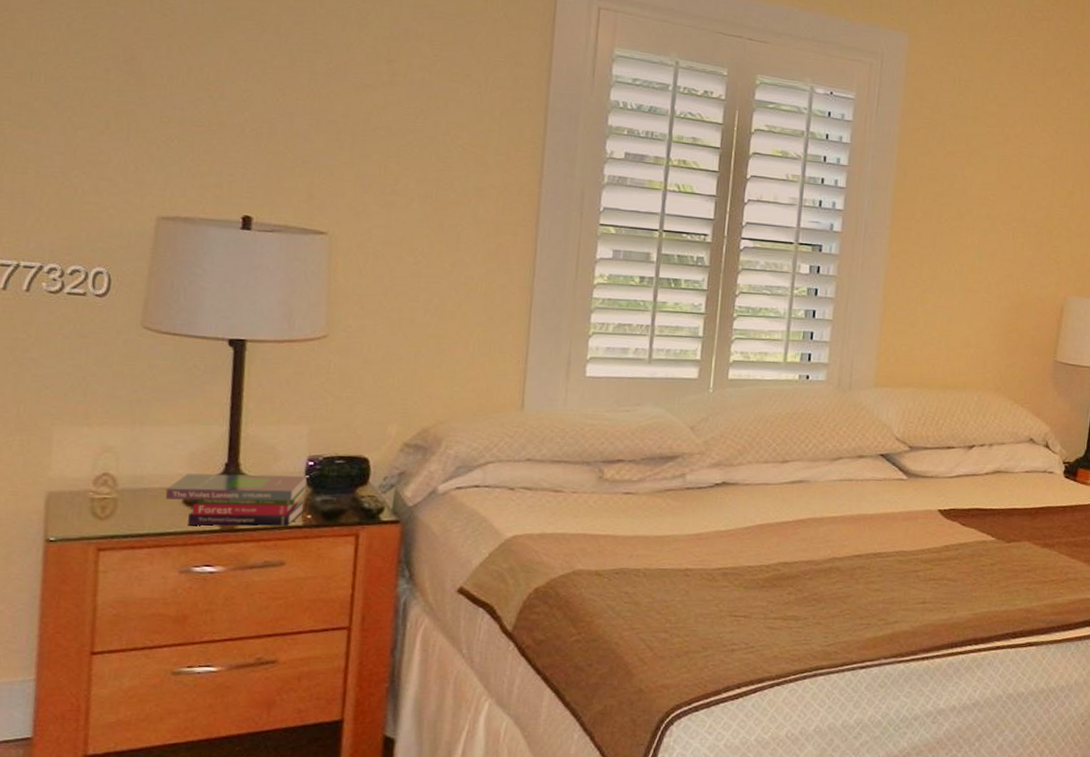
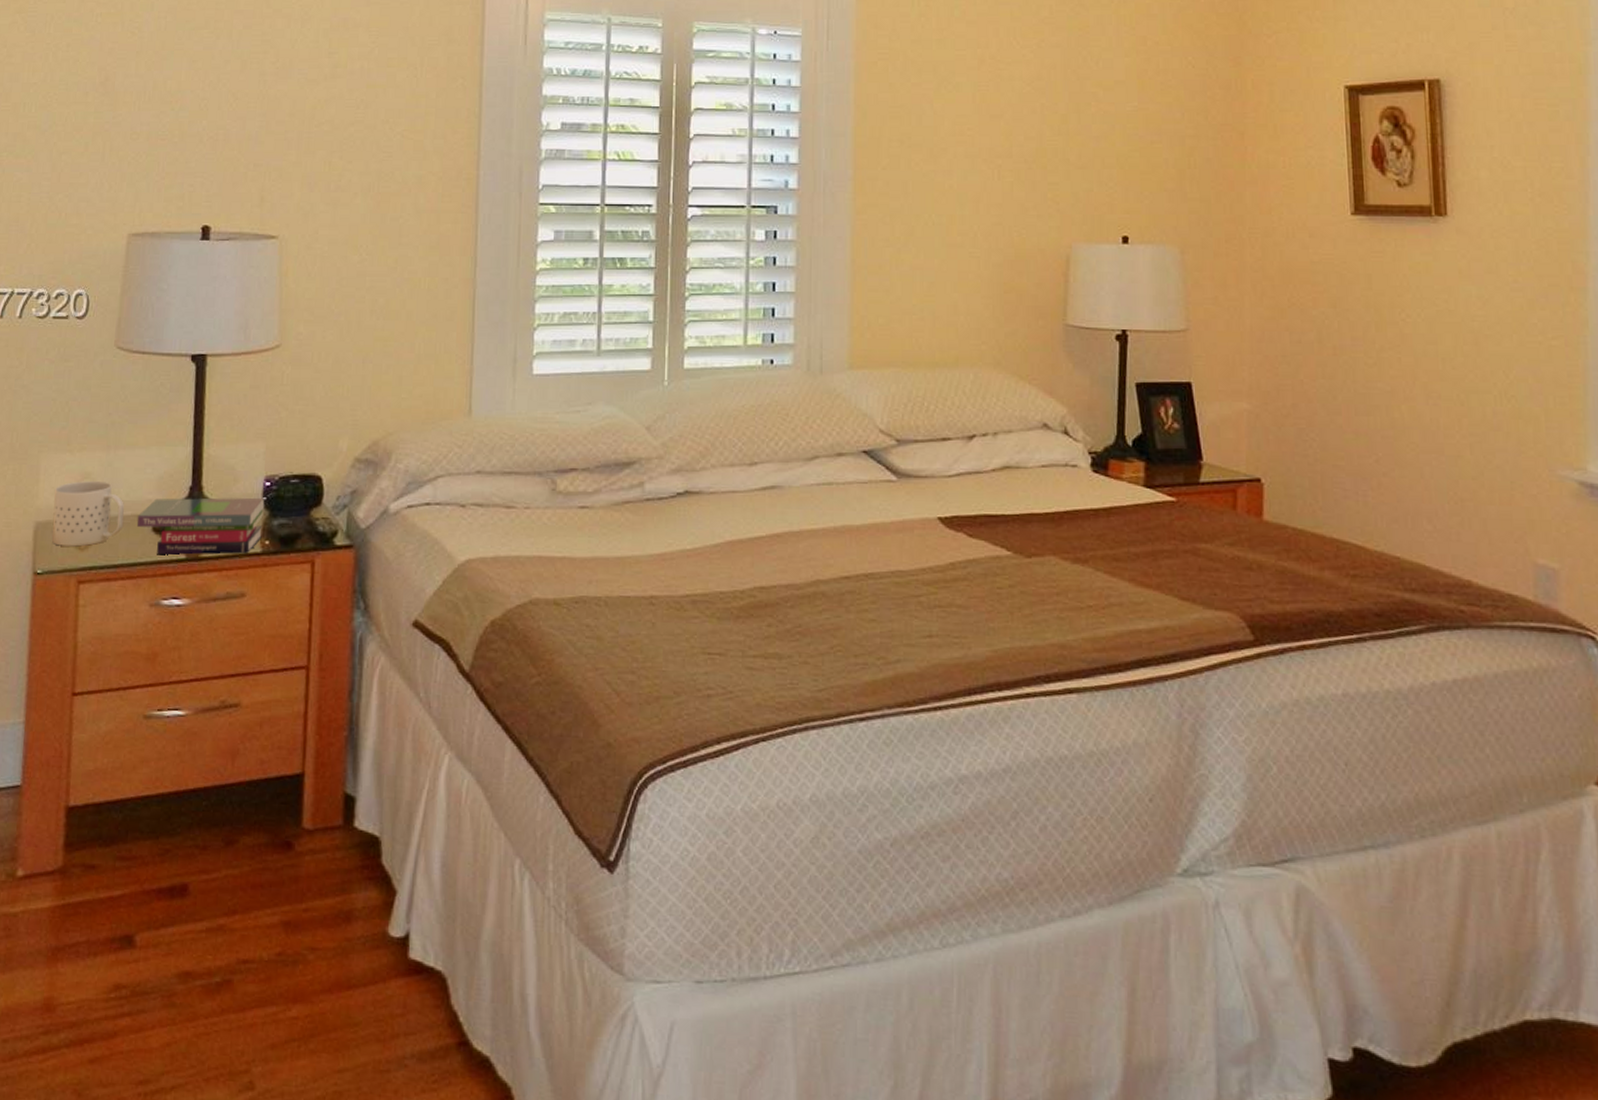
mug: none [67,454,151,517] -> present [52,481,124,547]

